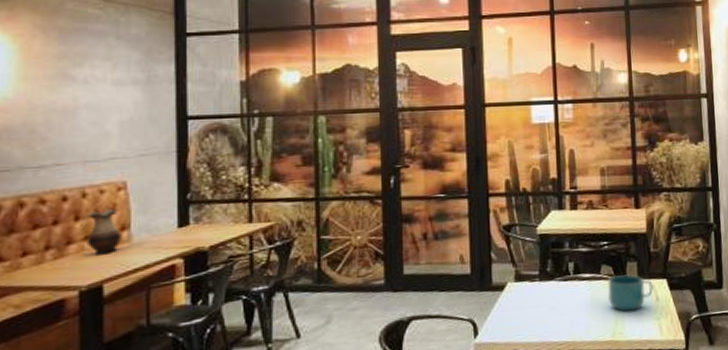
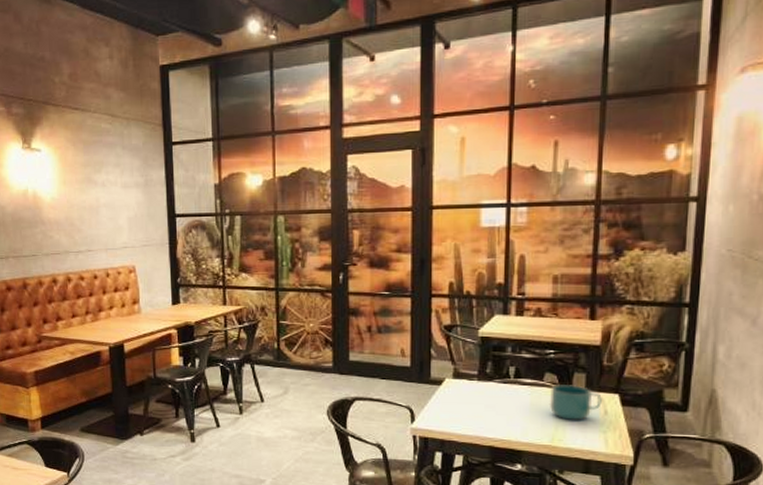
vase: present [86,208,122,257] -> none [111,286,134,323]

